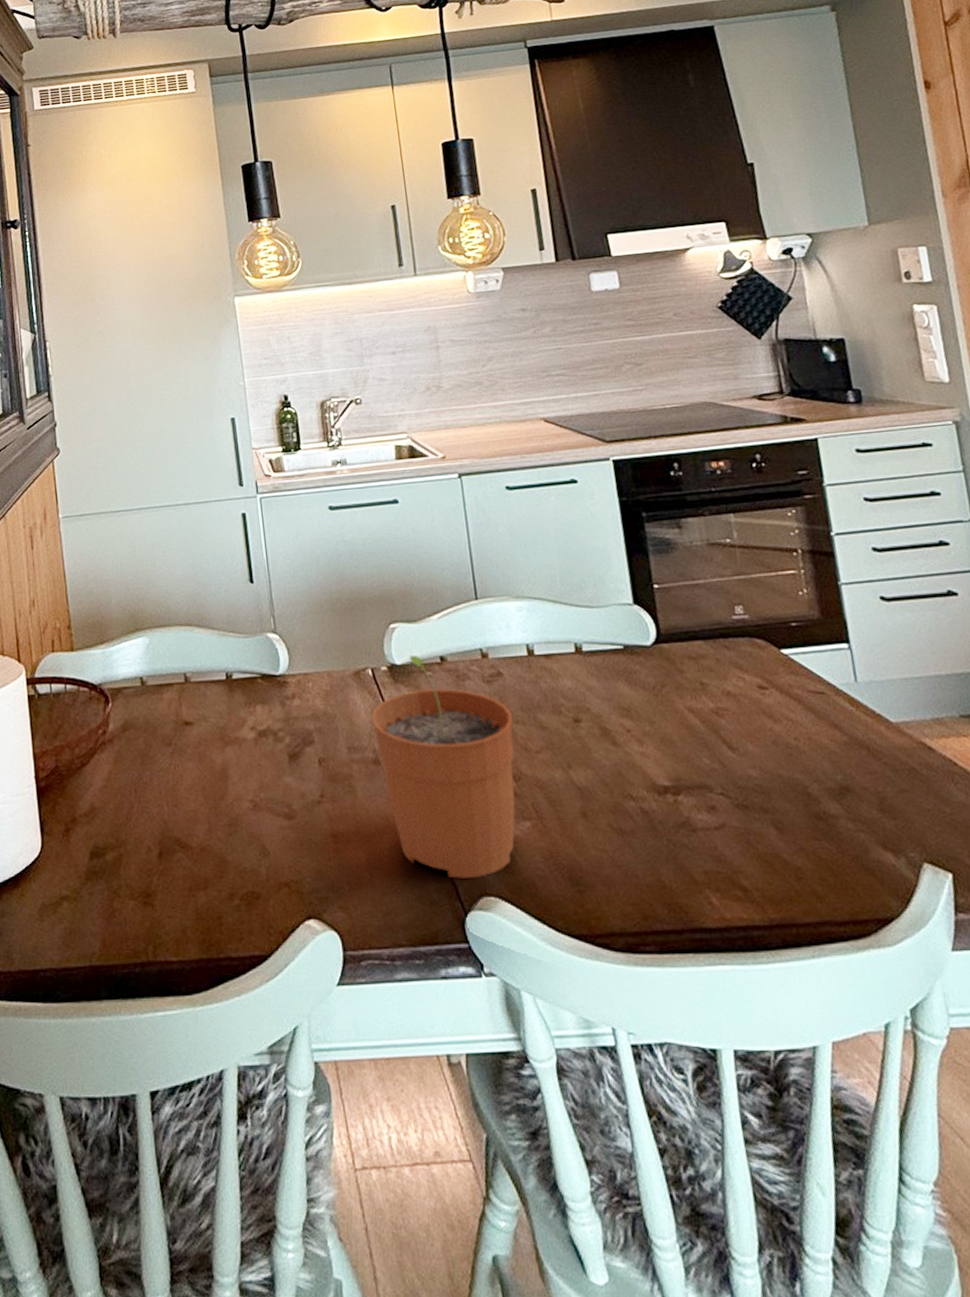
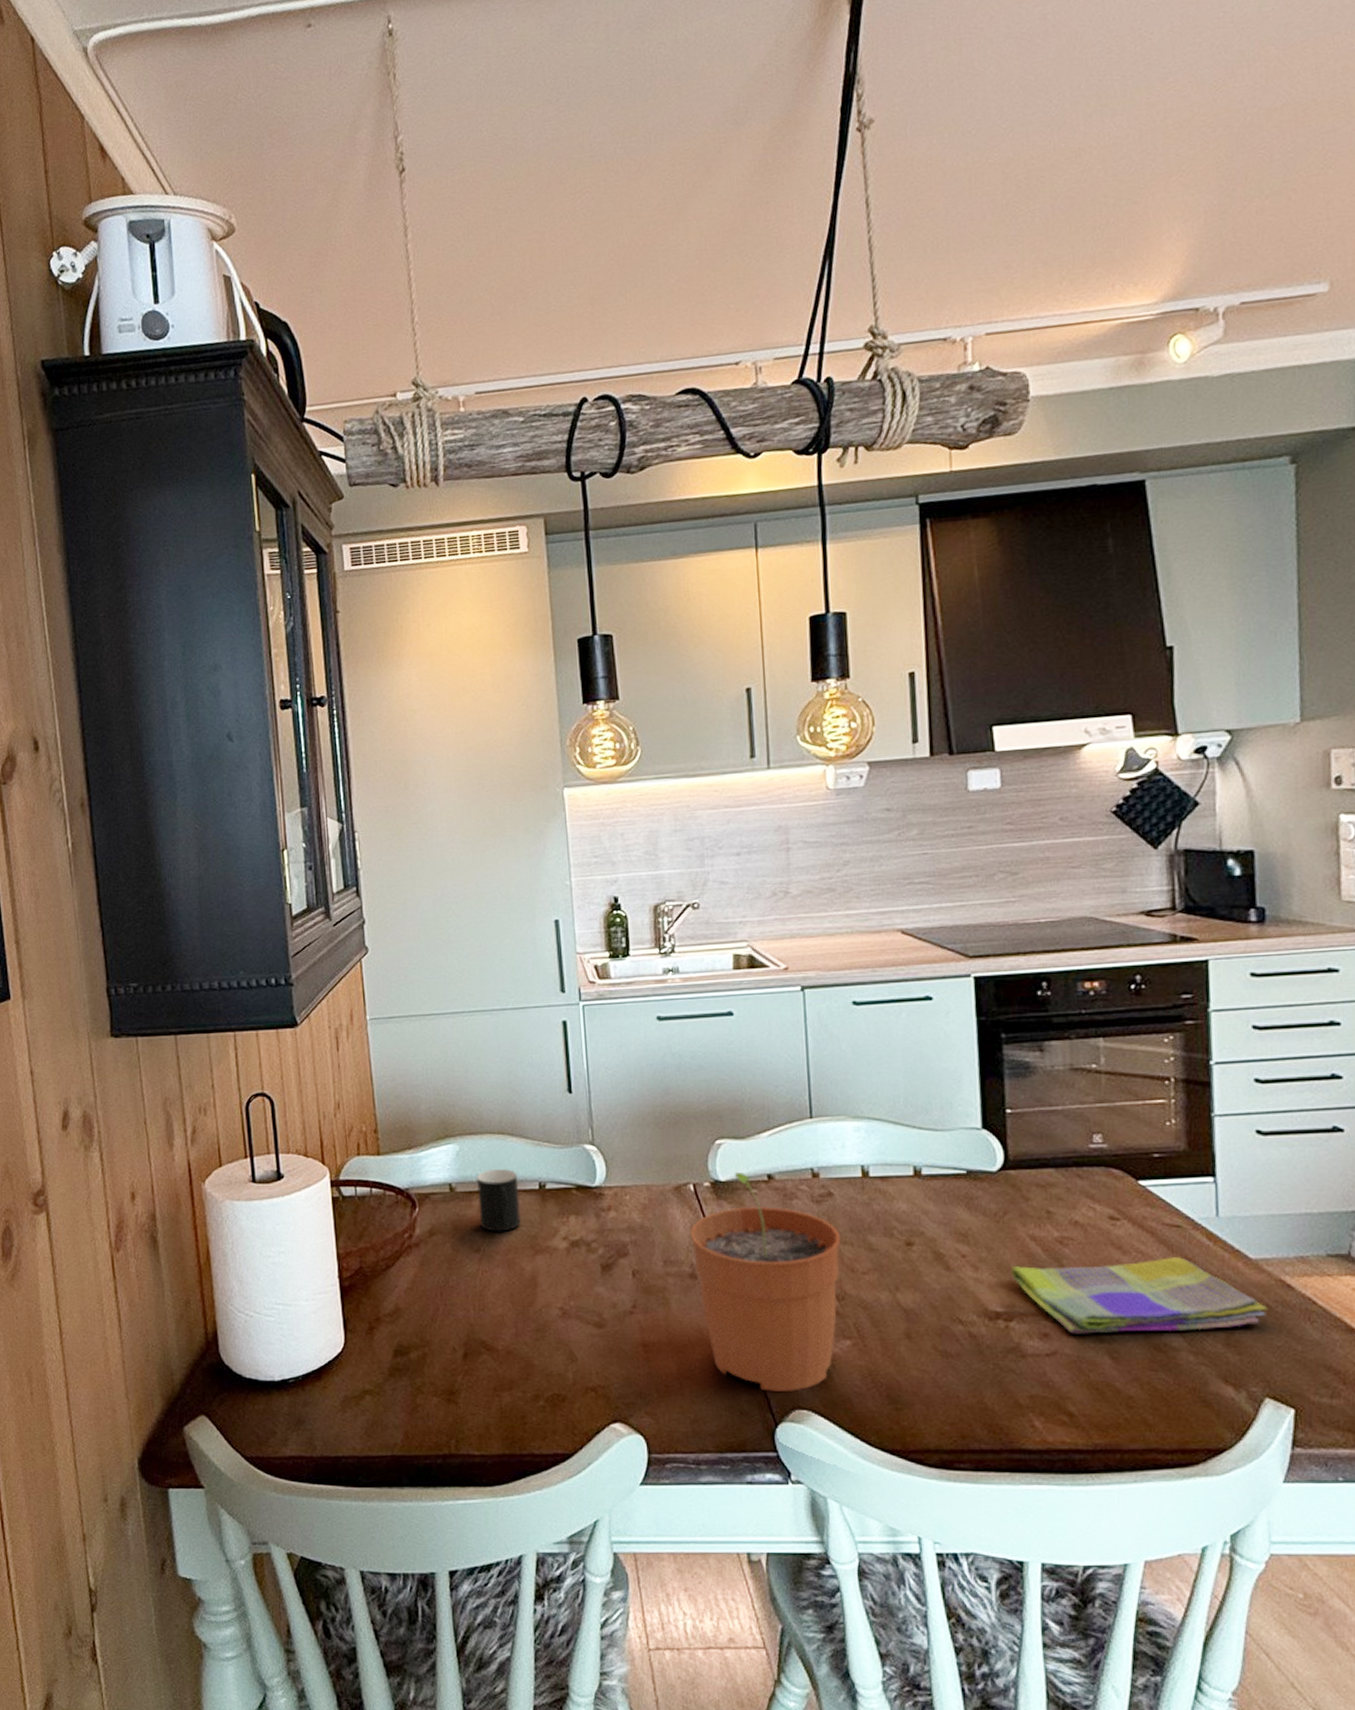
cup: none [165,660,210,725] -> present [476,1169,521,1232]
dish towel: none [673,723,914,806] -> present [1010,1257,1268,1334]

